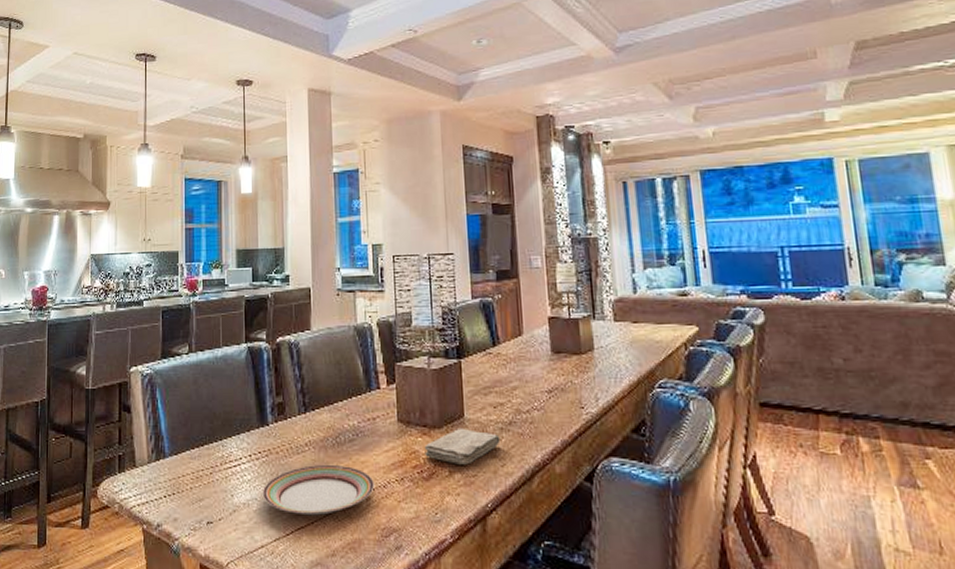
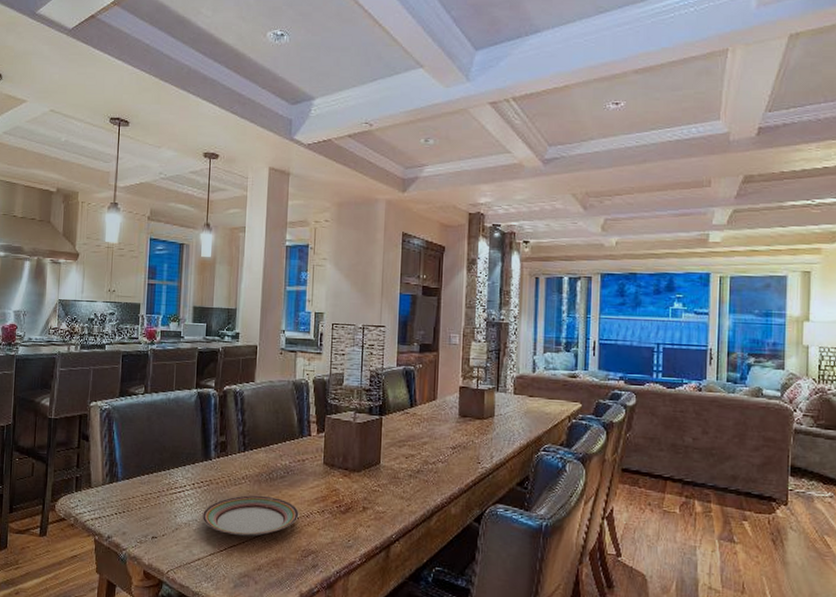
washcloth: present [424,427,501,465] -> none [344,472,409,503]

